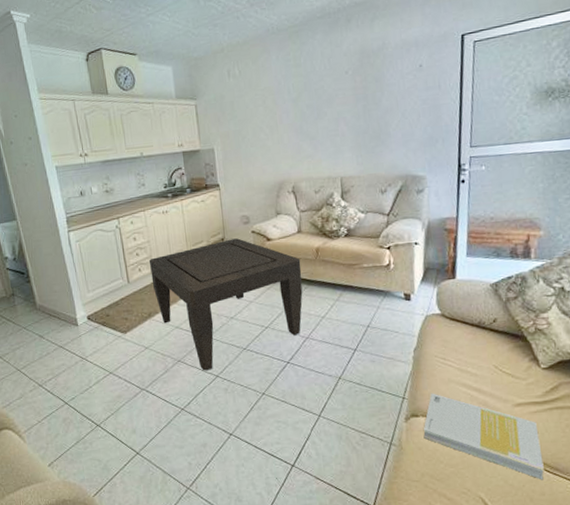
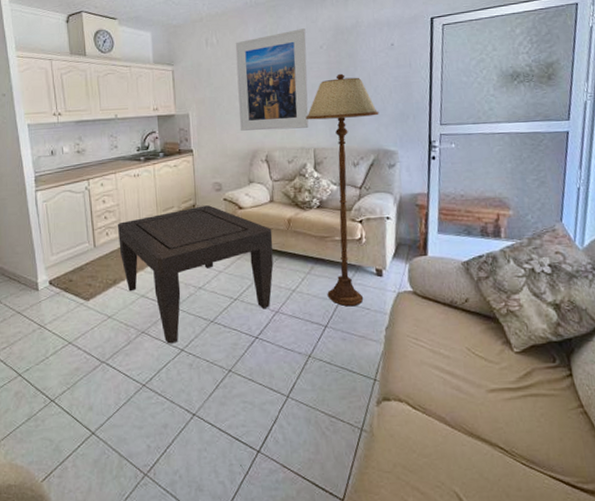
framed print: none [258,54,335,163] -> present [235,28,309,131]
floor lamp: none [331,99,407,331] -> present [305,73,379,307]
book: present [423,393,544,480] -> none [395,375,520,474]

